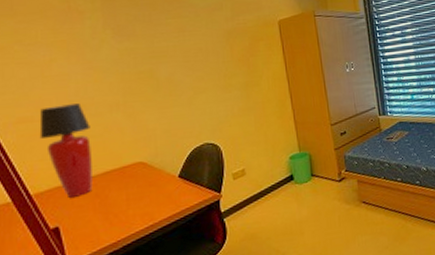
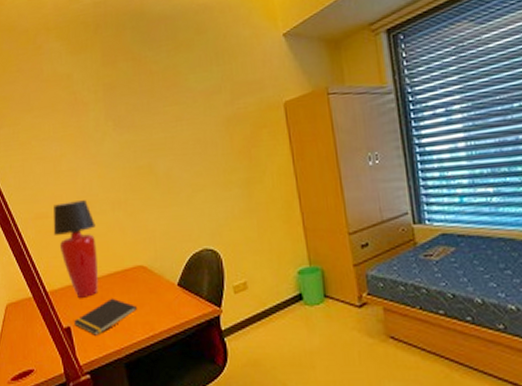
notepad: none [62,194,136,233] -> present [73,298,137,336]

